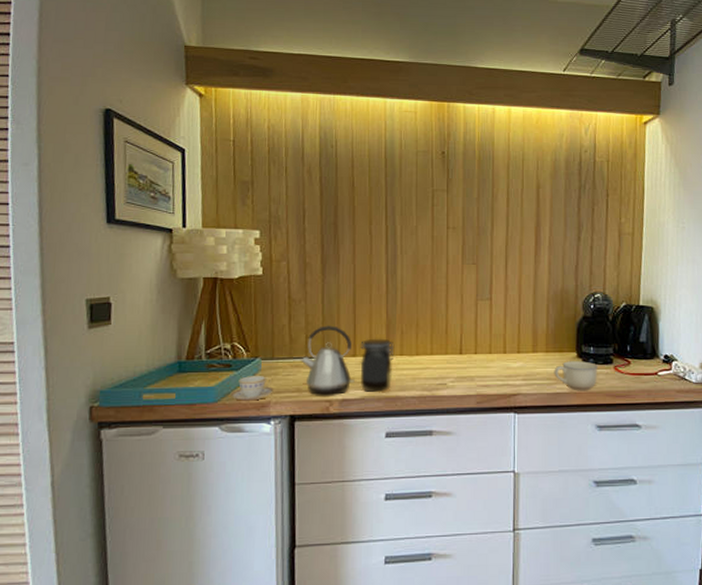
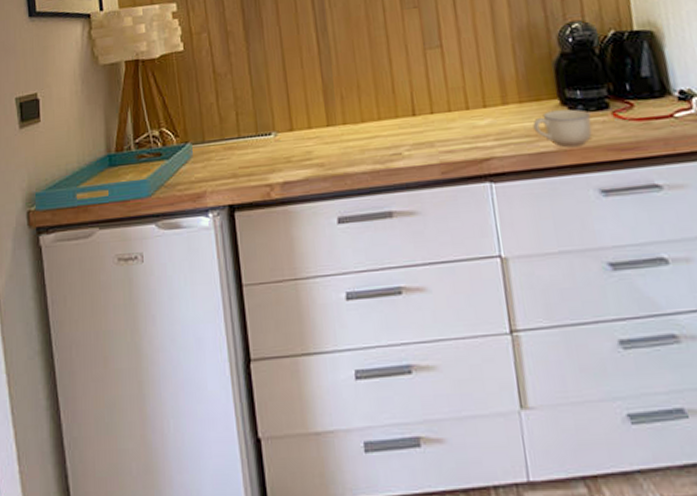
teacup: present [230,376,275,402] -> none [163,162,210,194]
kettle: present [299,325,356,398] -> none [232,98,296,182]
jar: present [360,338,395,393] -> none [296,106,338,172]

